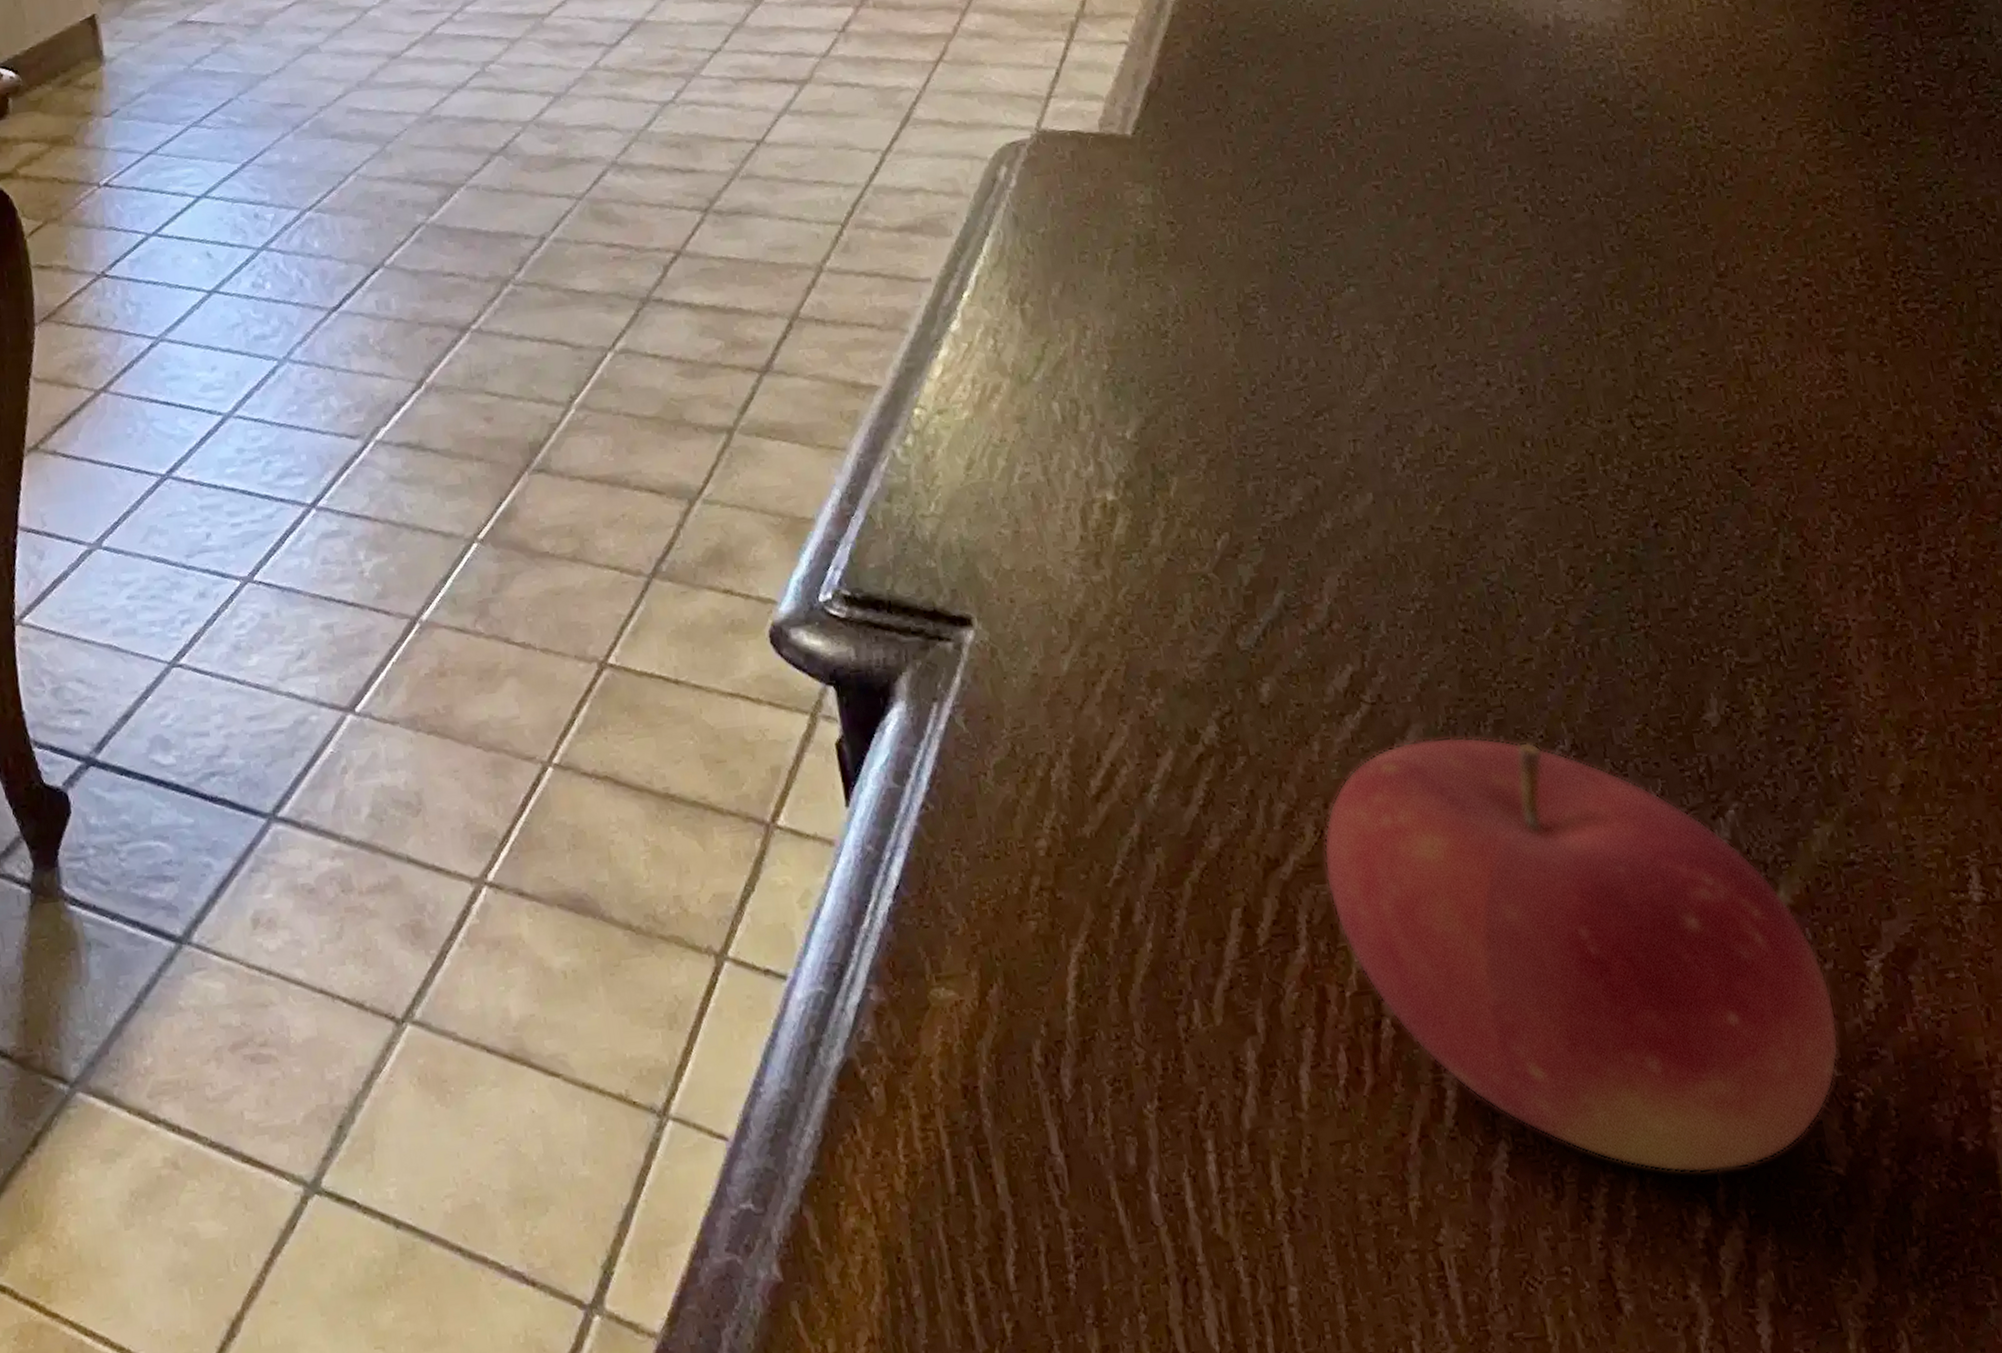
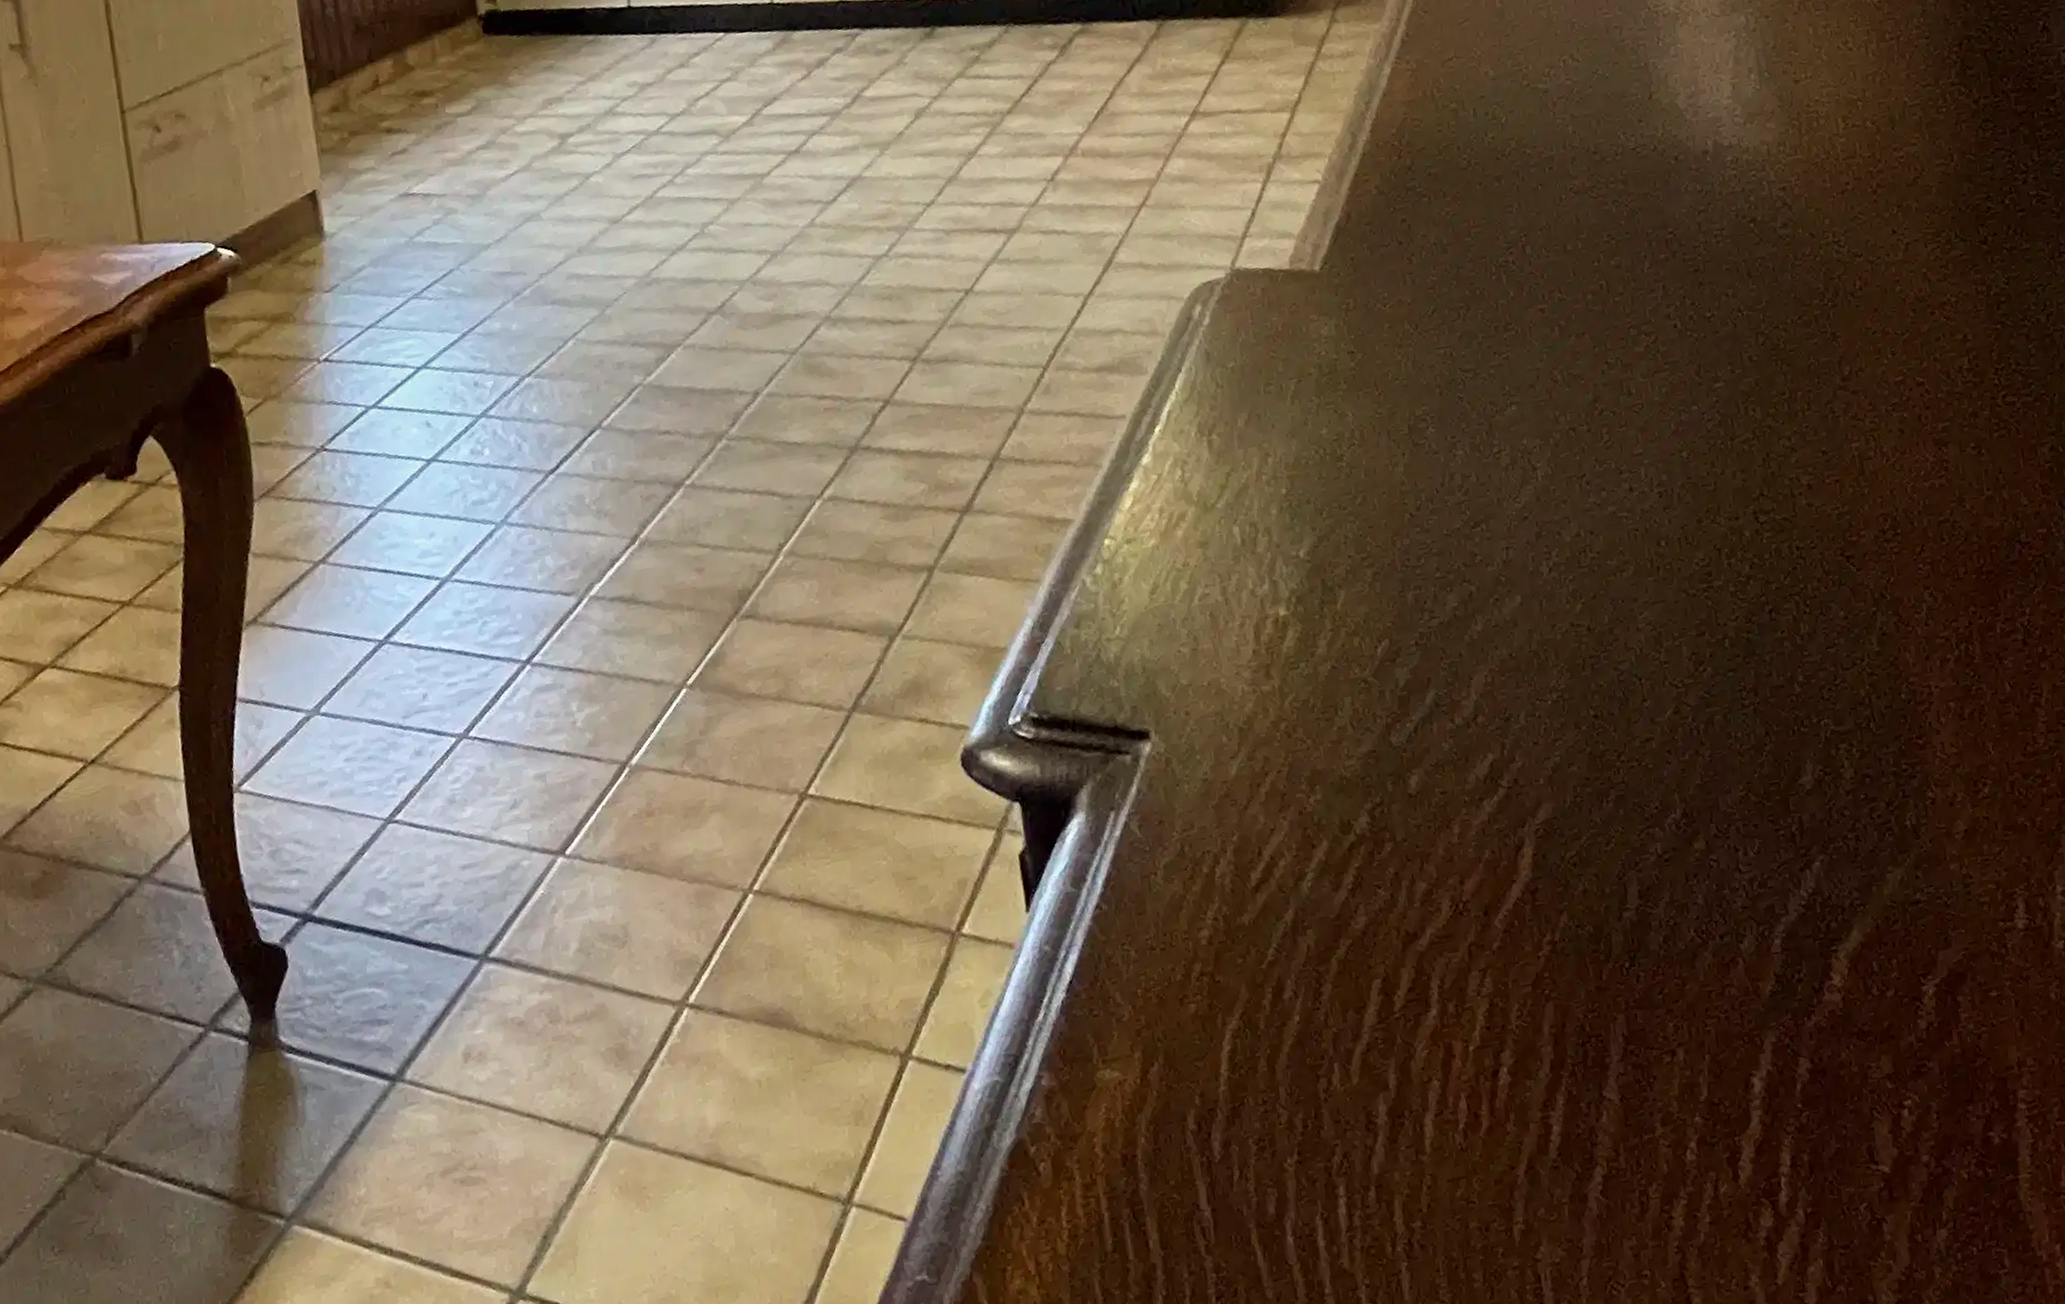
fruit: present [1323,736,1839,1174] -> none [1457,811,1894,1182]

